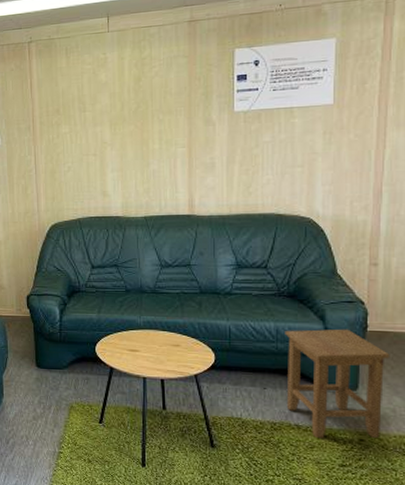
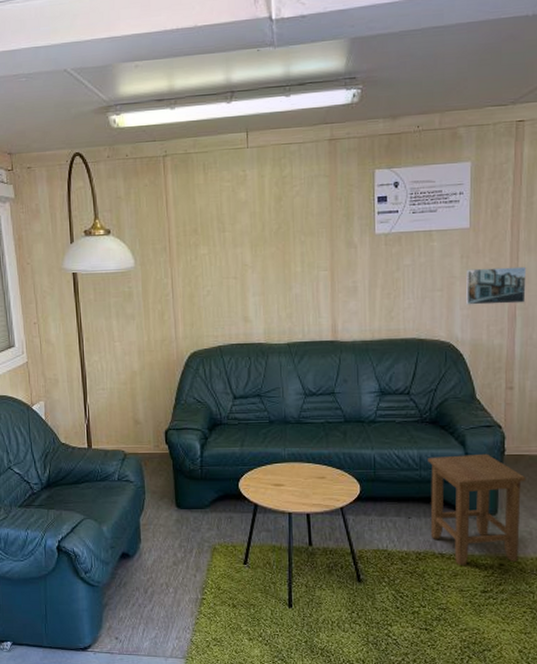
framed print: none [327,142,395,181] -> present [465,266,527,305]

